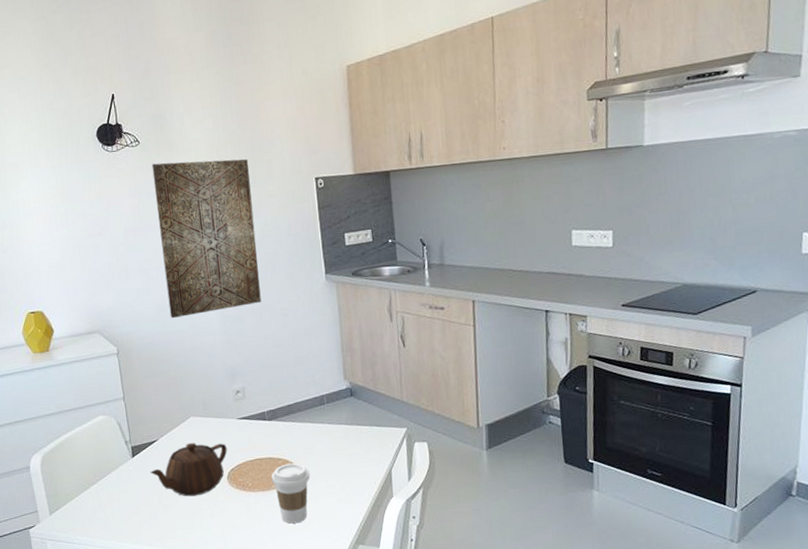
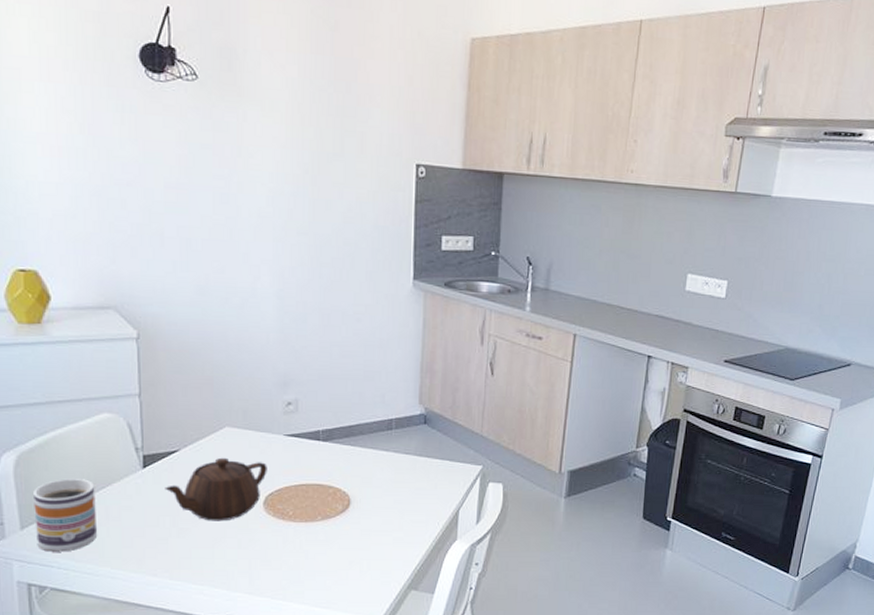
mug: none [56,470,105,531] -> present [33,479,98,552]
wall art: present [152,159,261,319] -> none [211,108,337,306]
coffee cup: present [271,463,310,524] -> none [318,493,365,562]

